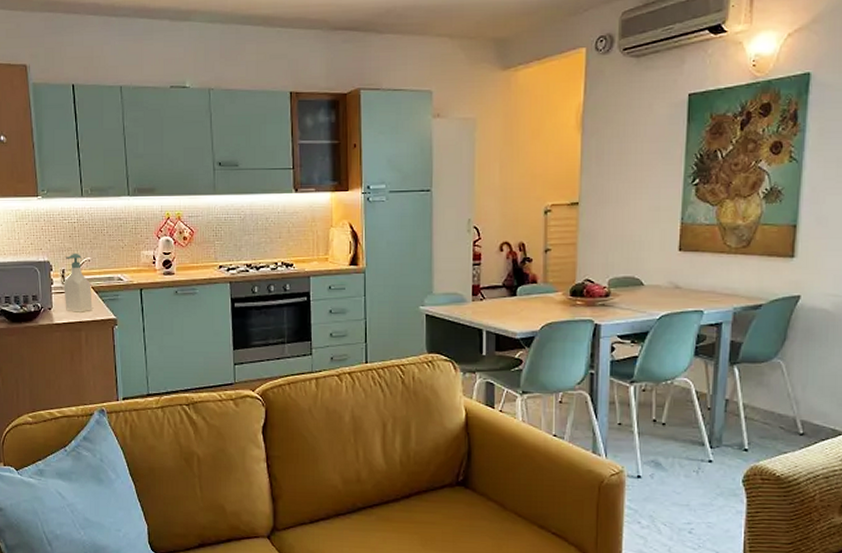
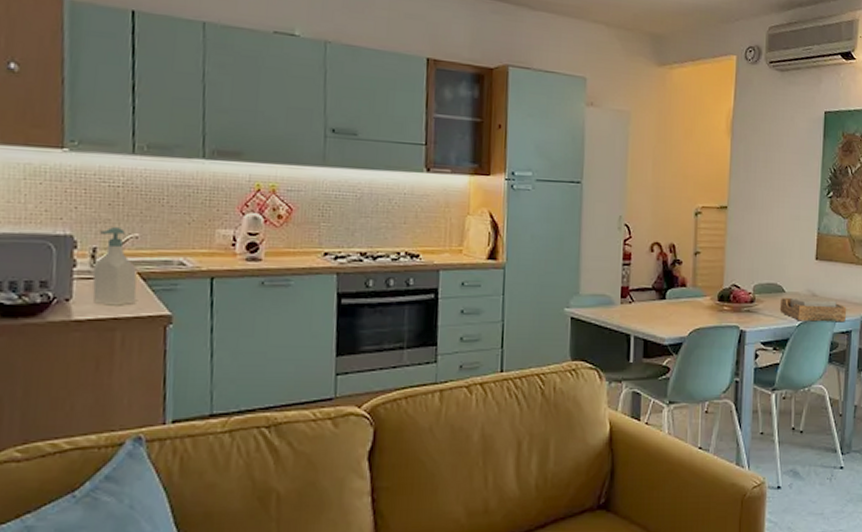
napkin holder: none [637,289,717,315] -> present [779,296,847,323]

